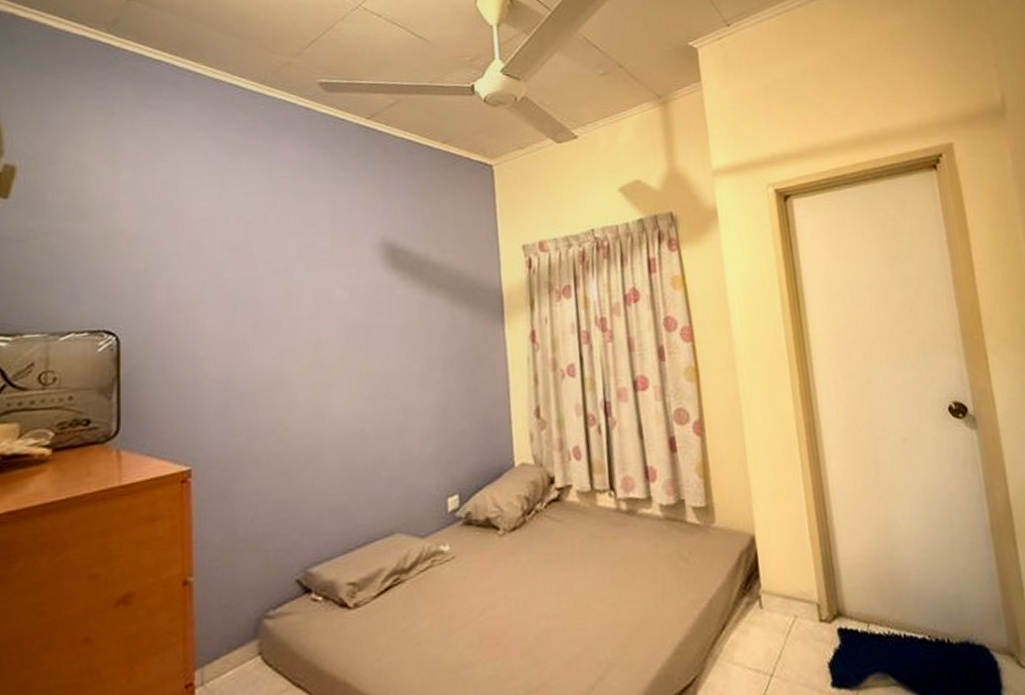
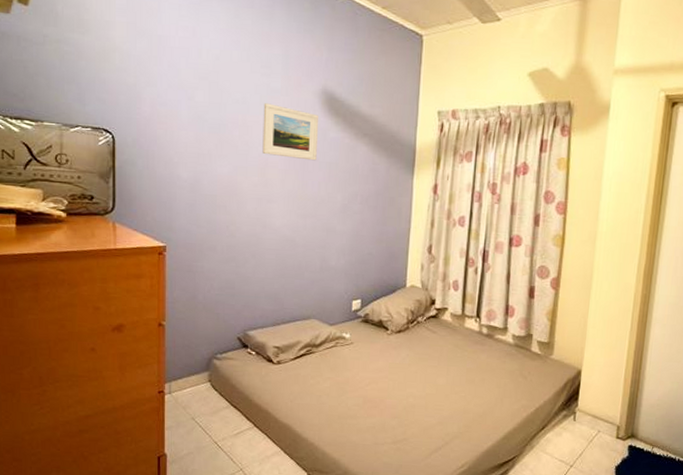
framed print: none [310,267,382,329] -> present [262,103,318,161]

